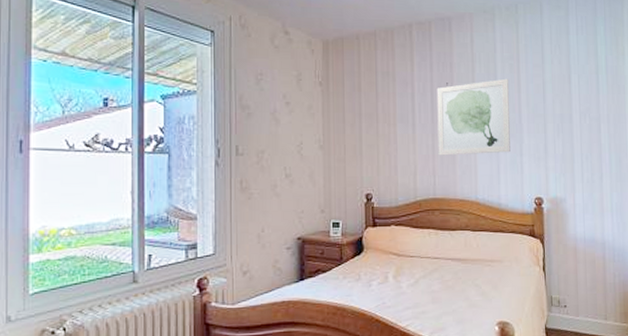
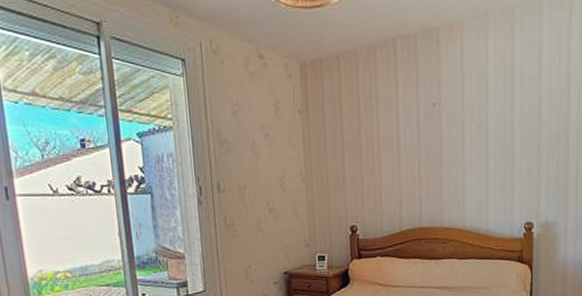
wall art: present [437,78,510,156] -> none [423,95,502,183]

